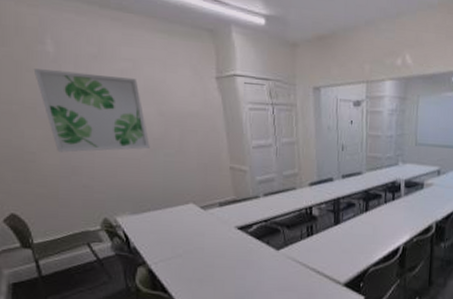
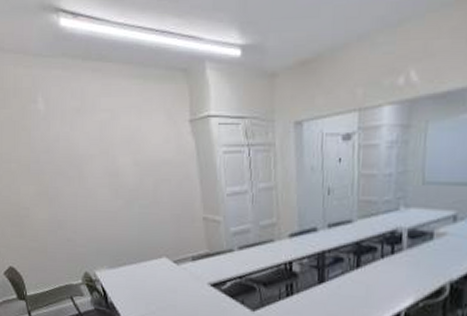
wall art: present [33,69,150,152] -> none [28,127,126,207]

